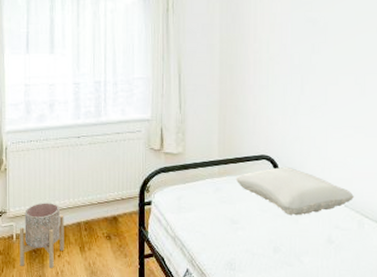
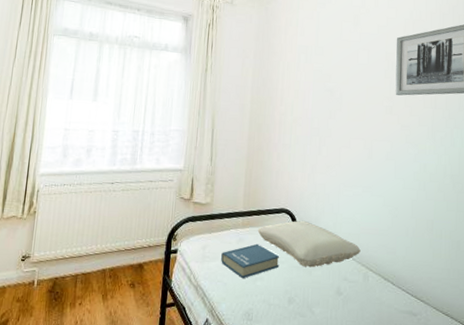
planter: present [19,202,64,269] -> none [37,248,90,318]
book: none [198,192,261,229] -> present [221,243,279,279]

